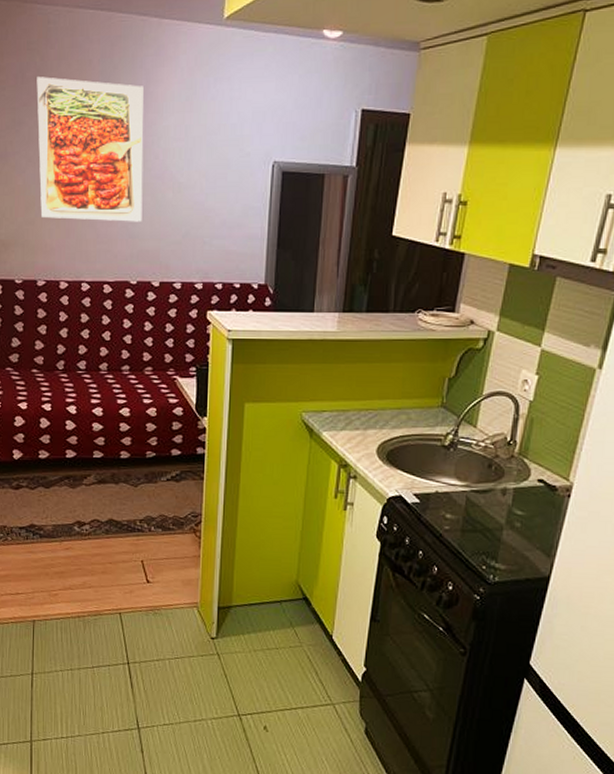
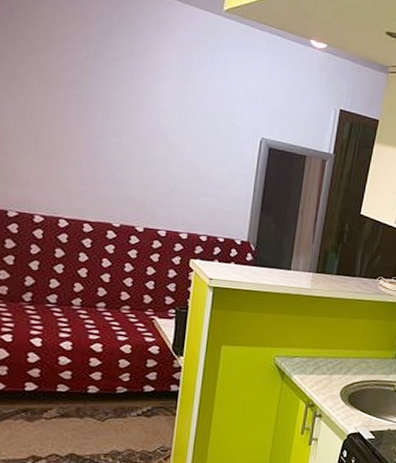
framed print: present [36,77,144,222] -> none [18,19,141,171]

